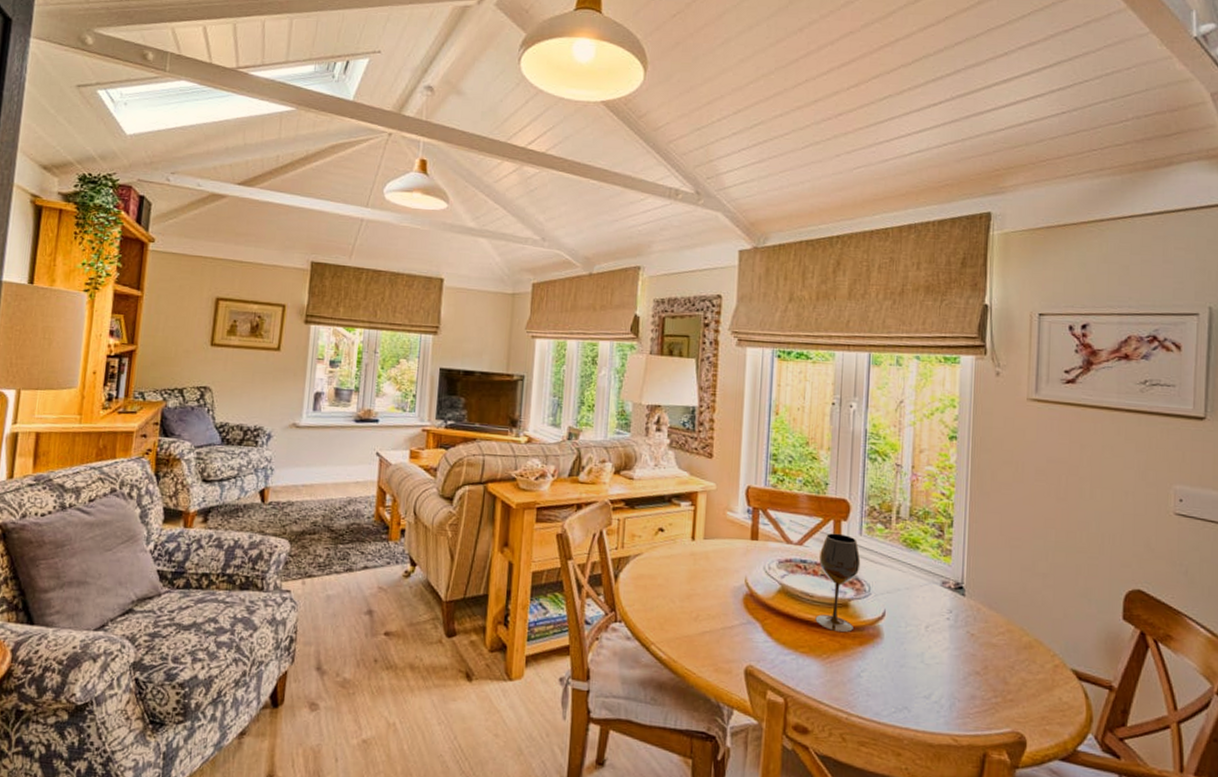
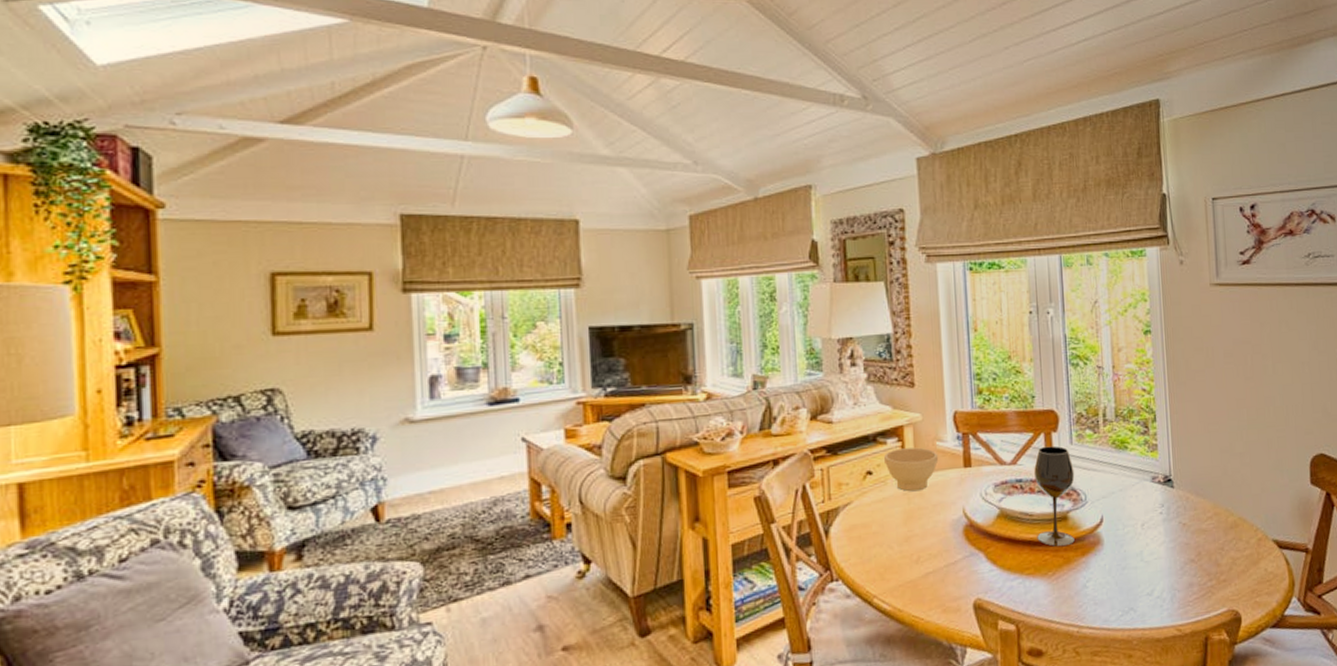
bowl: none [676,512,728,554] -> present [884,447,939,492]

